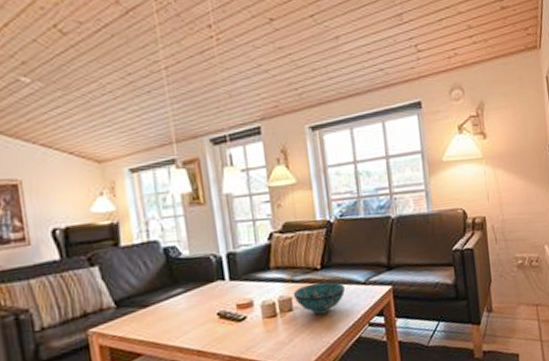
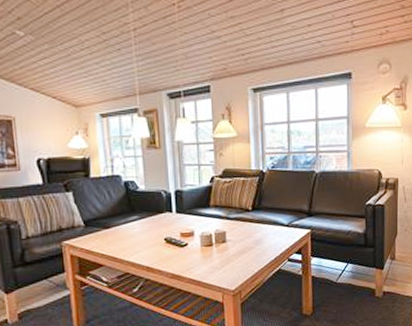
decorative bowl: present [293,281,346,315] -> none [227,221,271,248]

